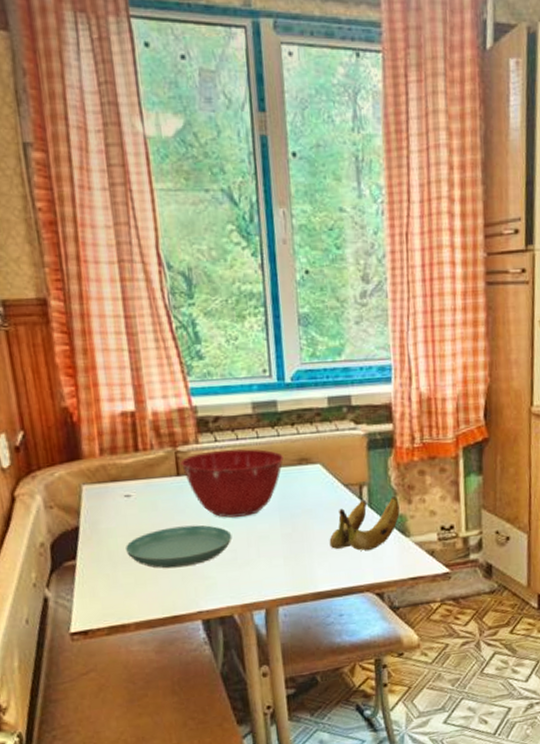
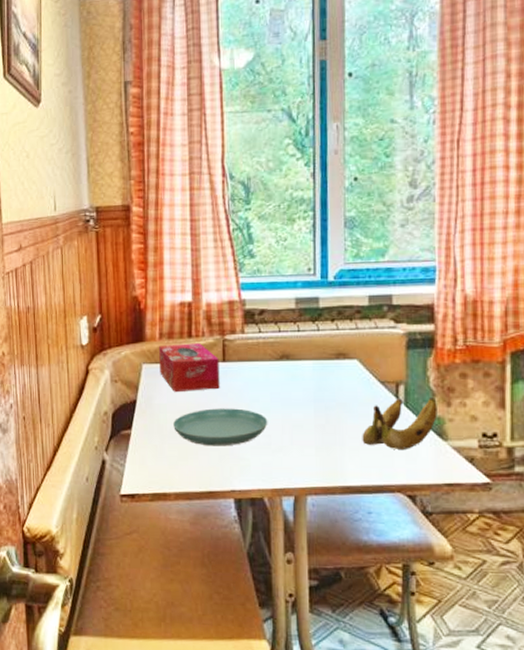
tissue box: none [100,457,176,514] -> present [159,343,220,393]
mixing bowl: present [180,449,283,518] -> none [227,341,322,404]

